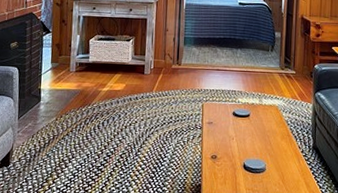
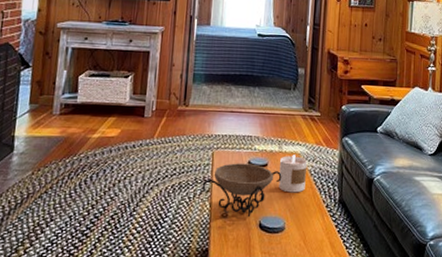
decorative bowl: none [194,113,262,160] -> present [202,163,282,218]
candle: none [260,107,285,140] -> present [279,154,308,193]

